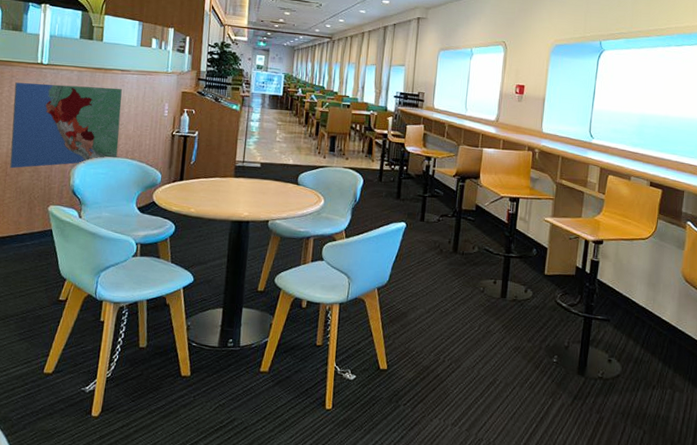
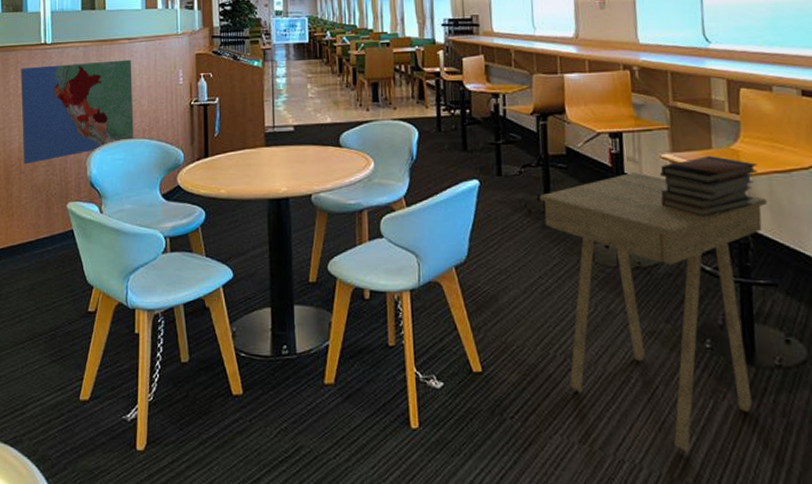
side table: none [451,229,613,435] -> present [540,173,767,453]
book stack: none [539,222,611,267] -> present [659,156,758,216]

